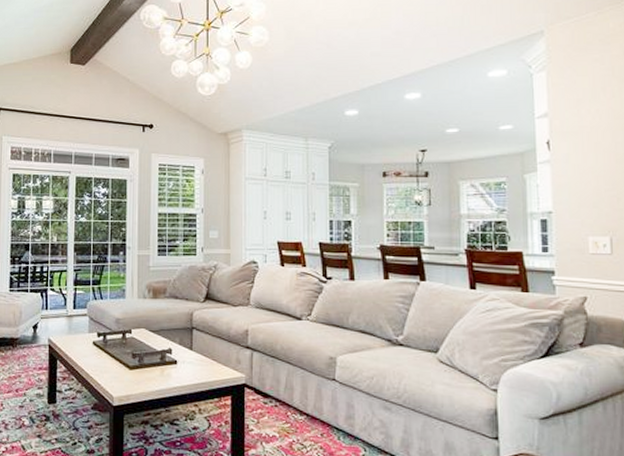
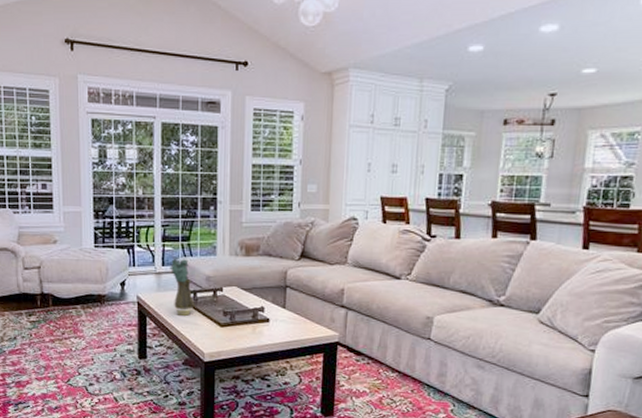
vase: none [81,299,103,358] -> present [170,256,194,316]

